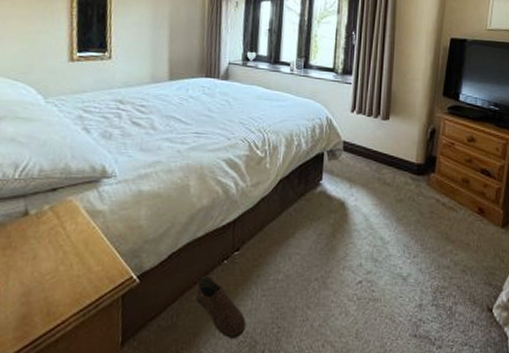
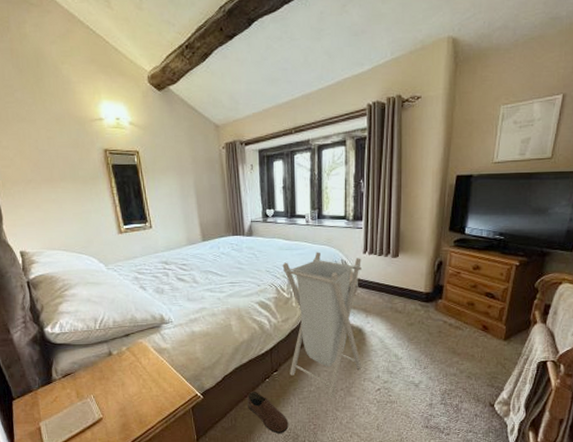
laundry hamper: none [254,105,349,291] -> present [282,252,362,398]

